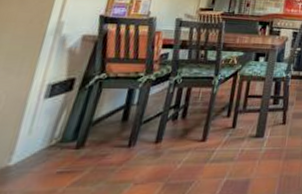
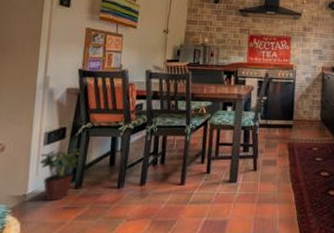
potted plant: none [35,102,90,164] -> present [40,148,81,200]

